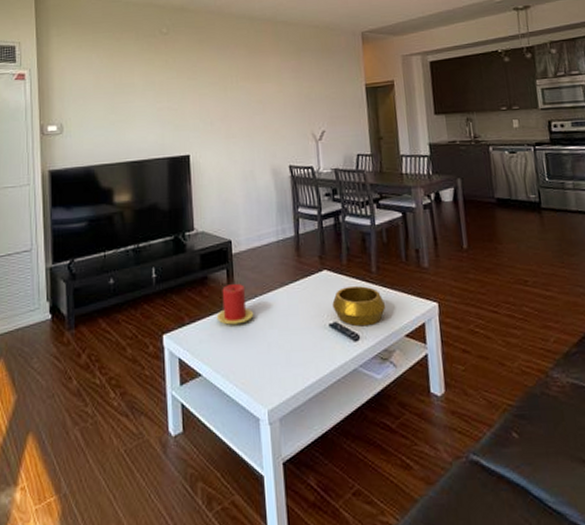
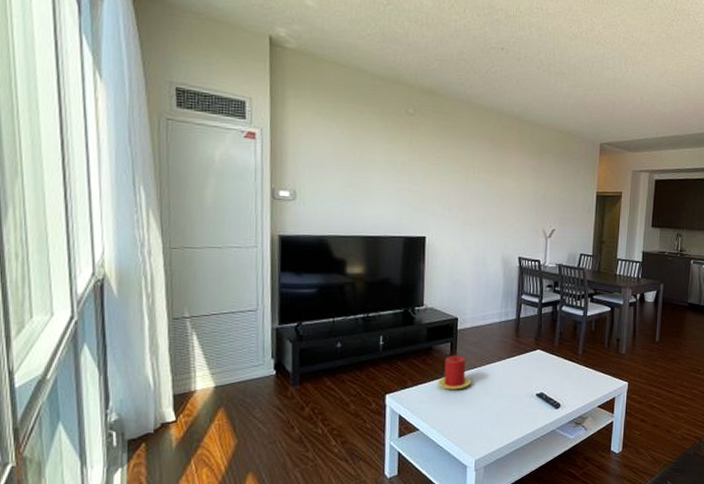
decorative bowl: present [332,286,386,327] -> none [541,365,586,397]

